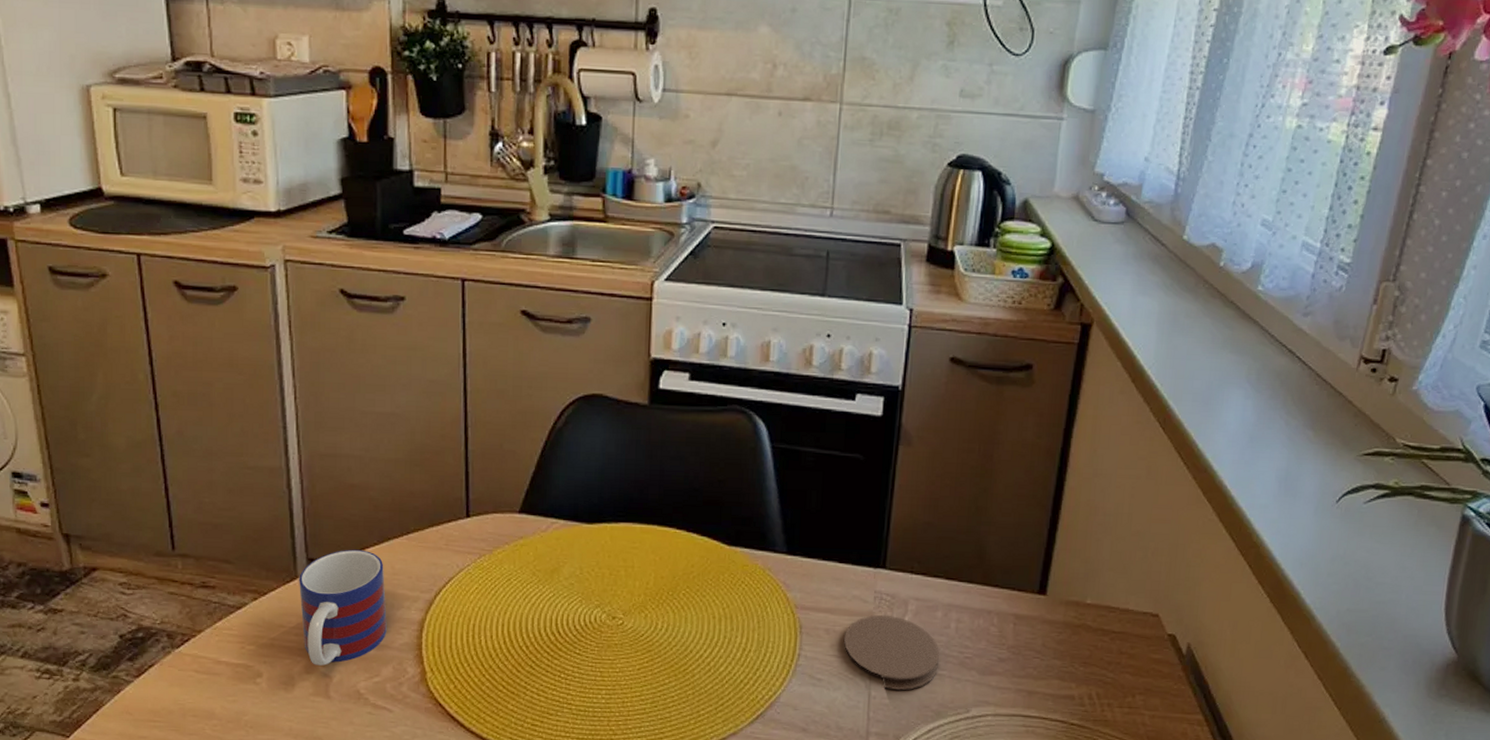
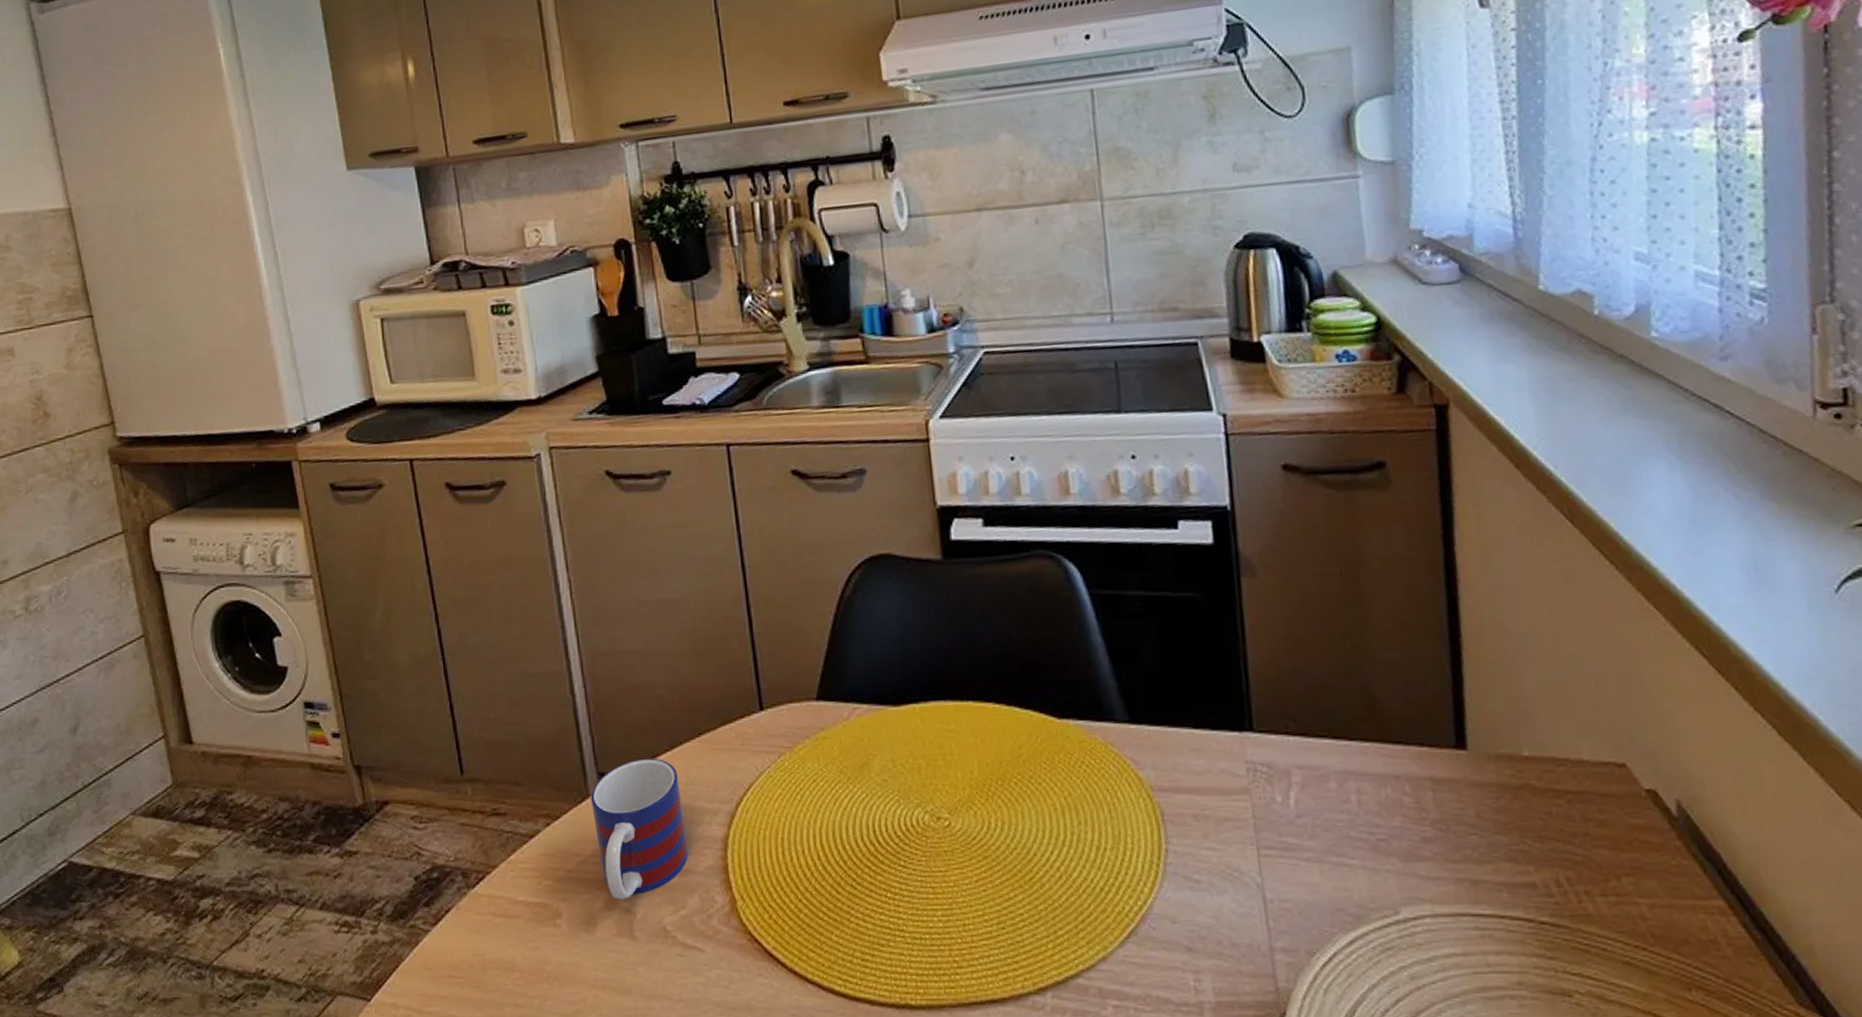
coaster: present [843,614,939,691] -> none [1217,790,1346,890]

